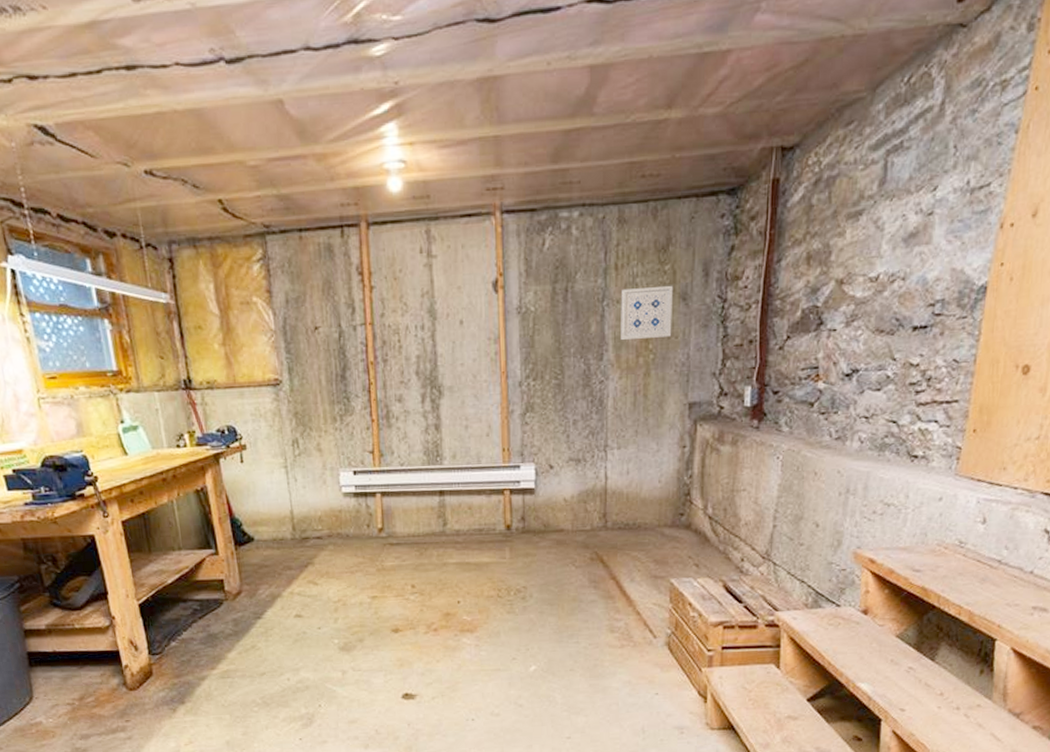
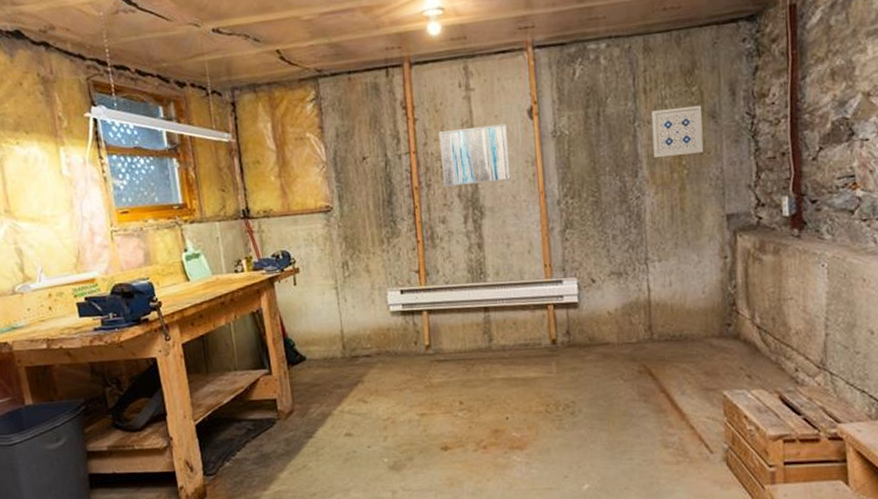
wall art: none [397,296,472,363] -> present [438,123,511,187]

